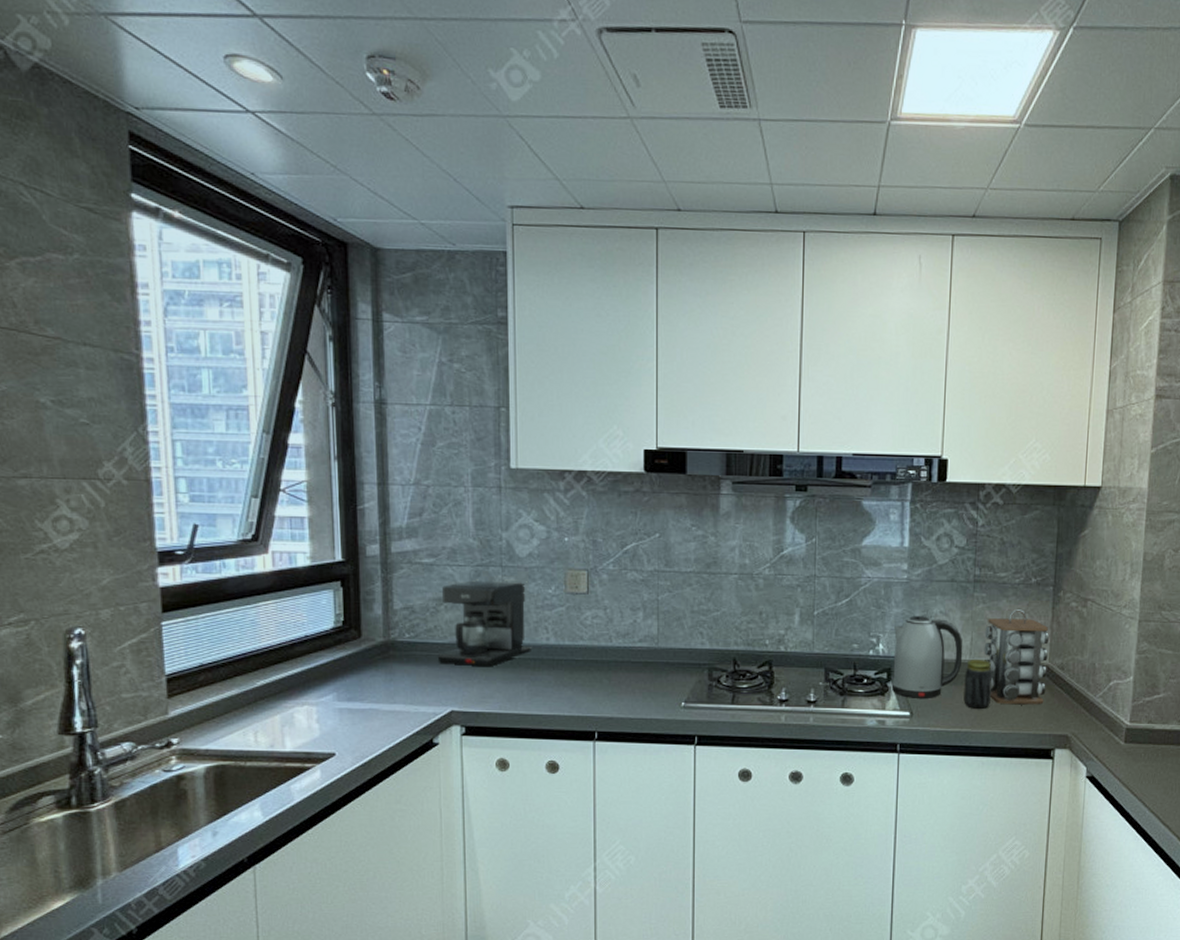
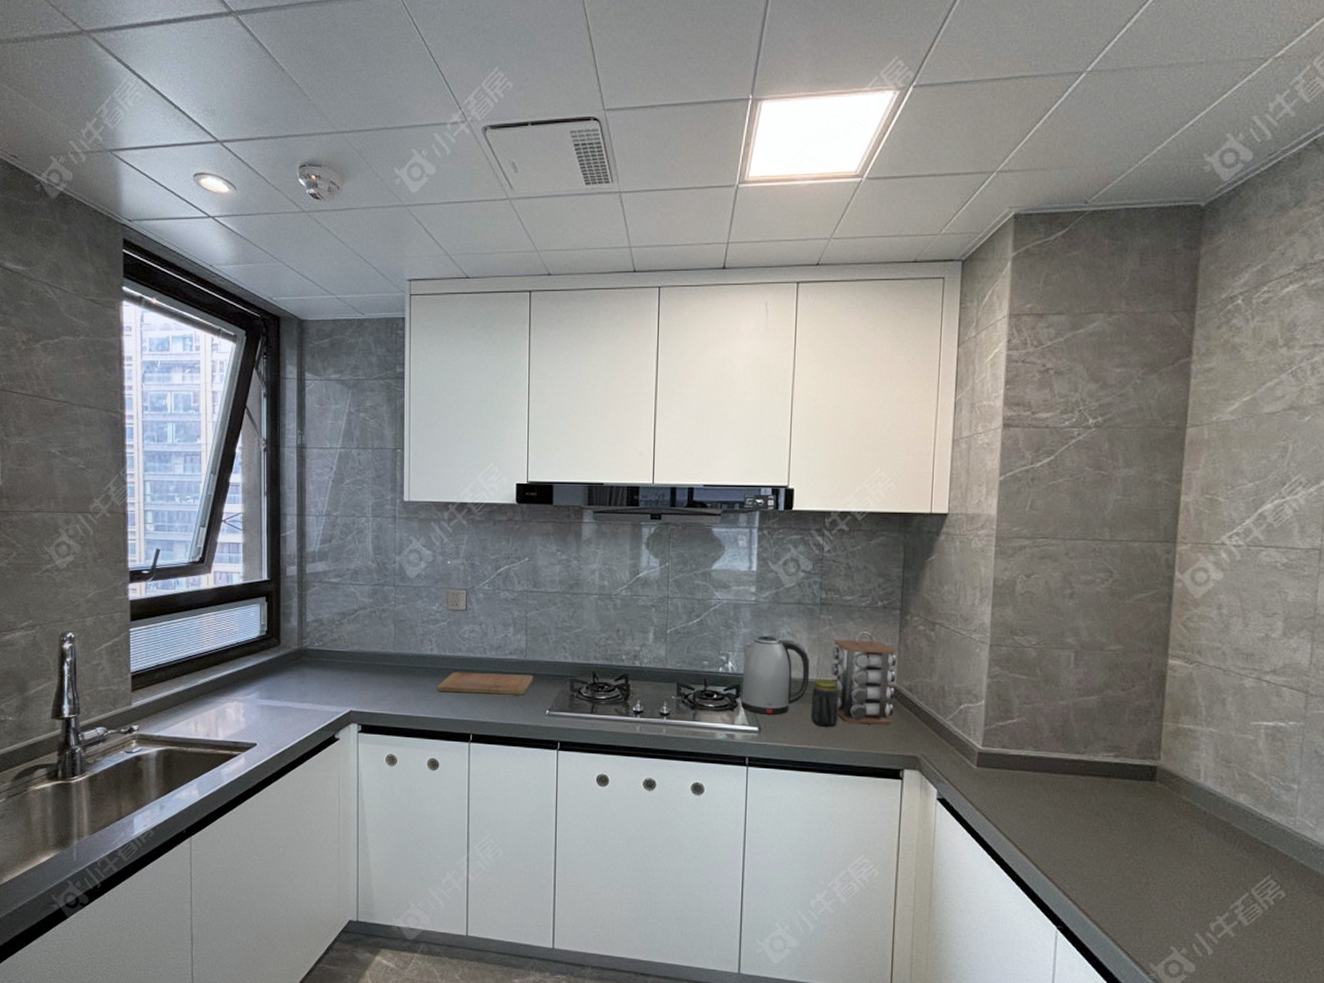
coffee maker: present [438,579,531,667] -> none [341,596,418,673]
cutting board: none [554,662,667,687] -> present [436,671,534,695]

